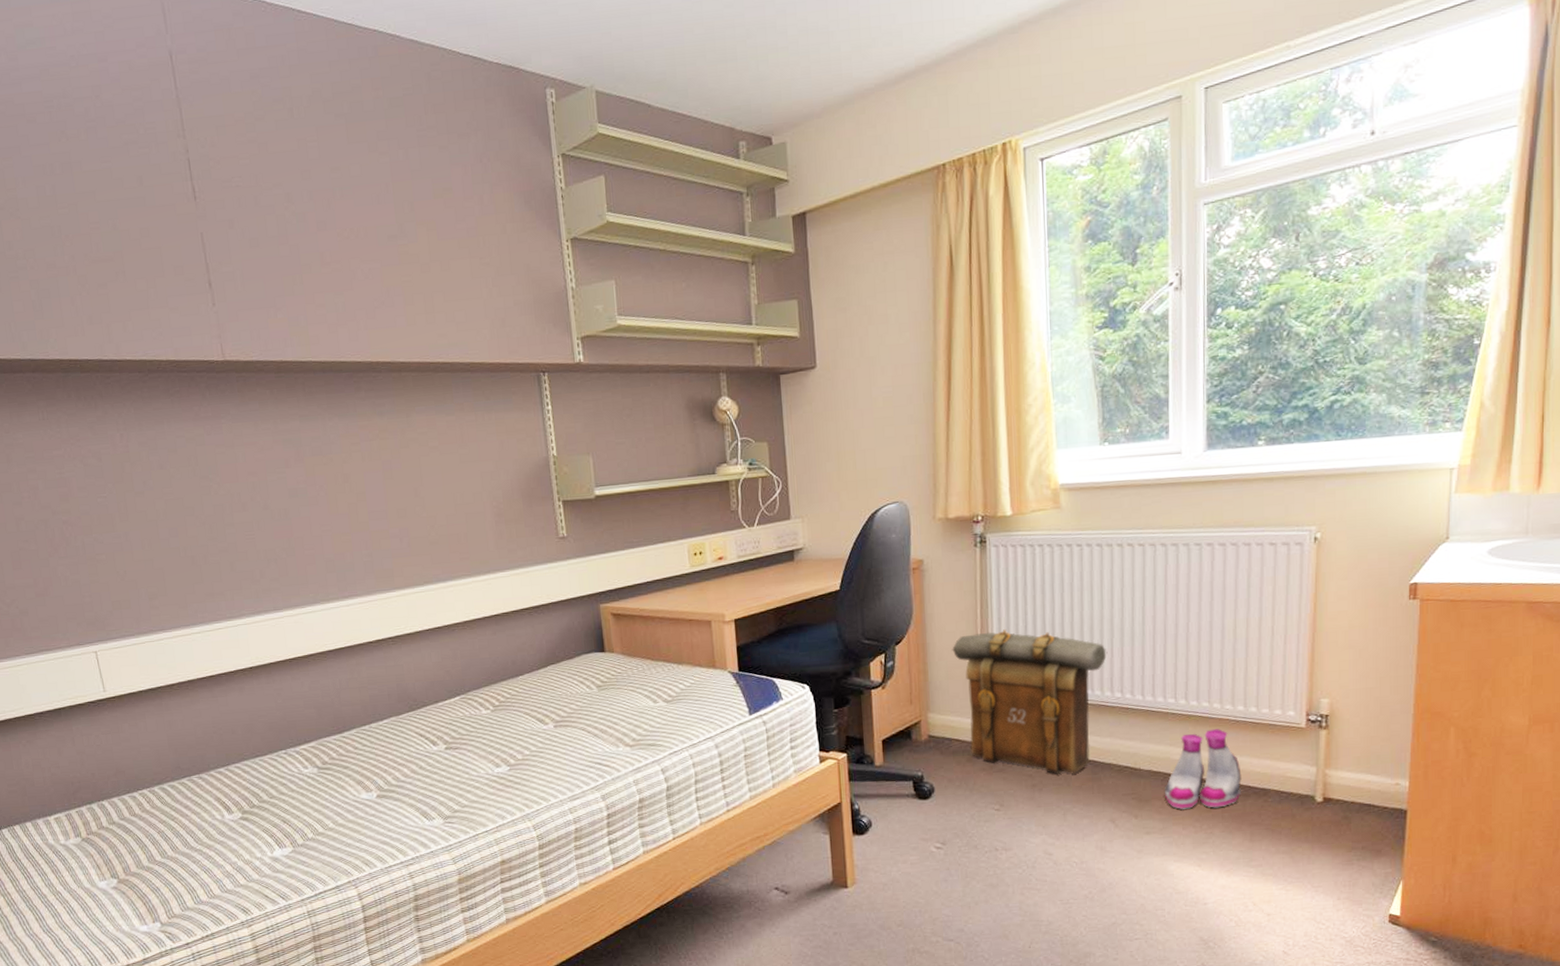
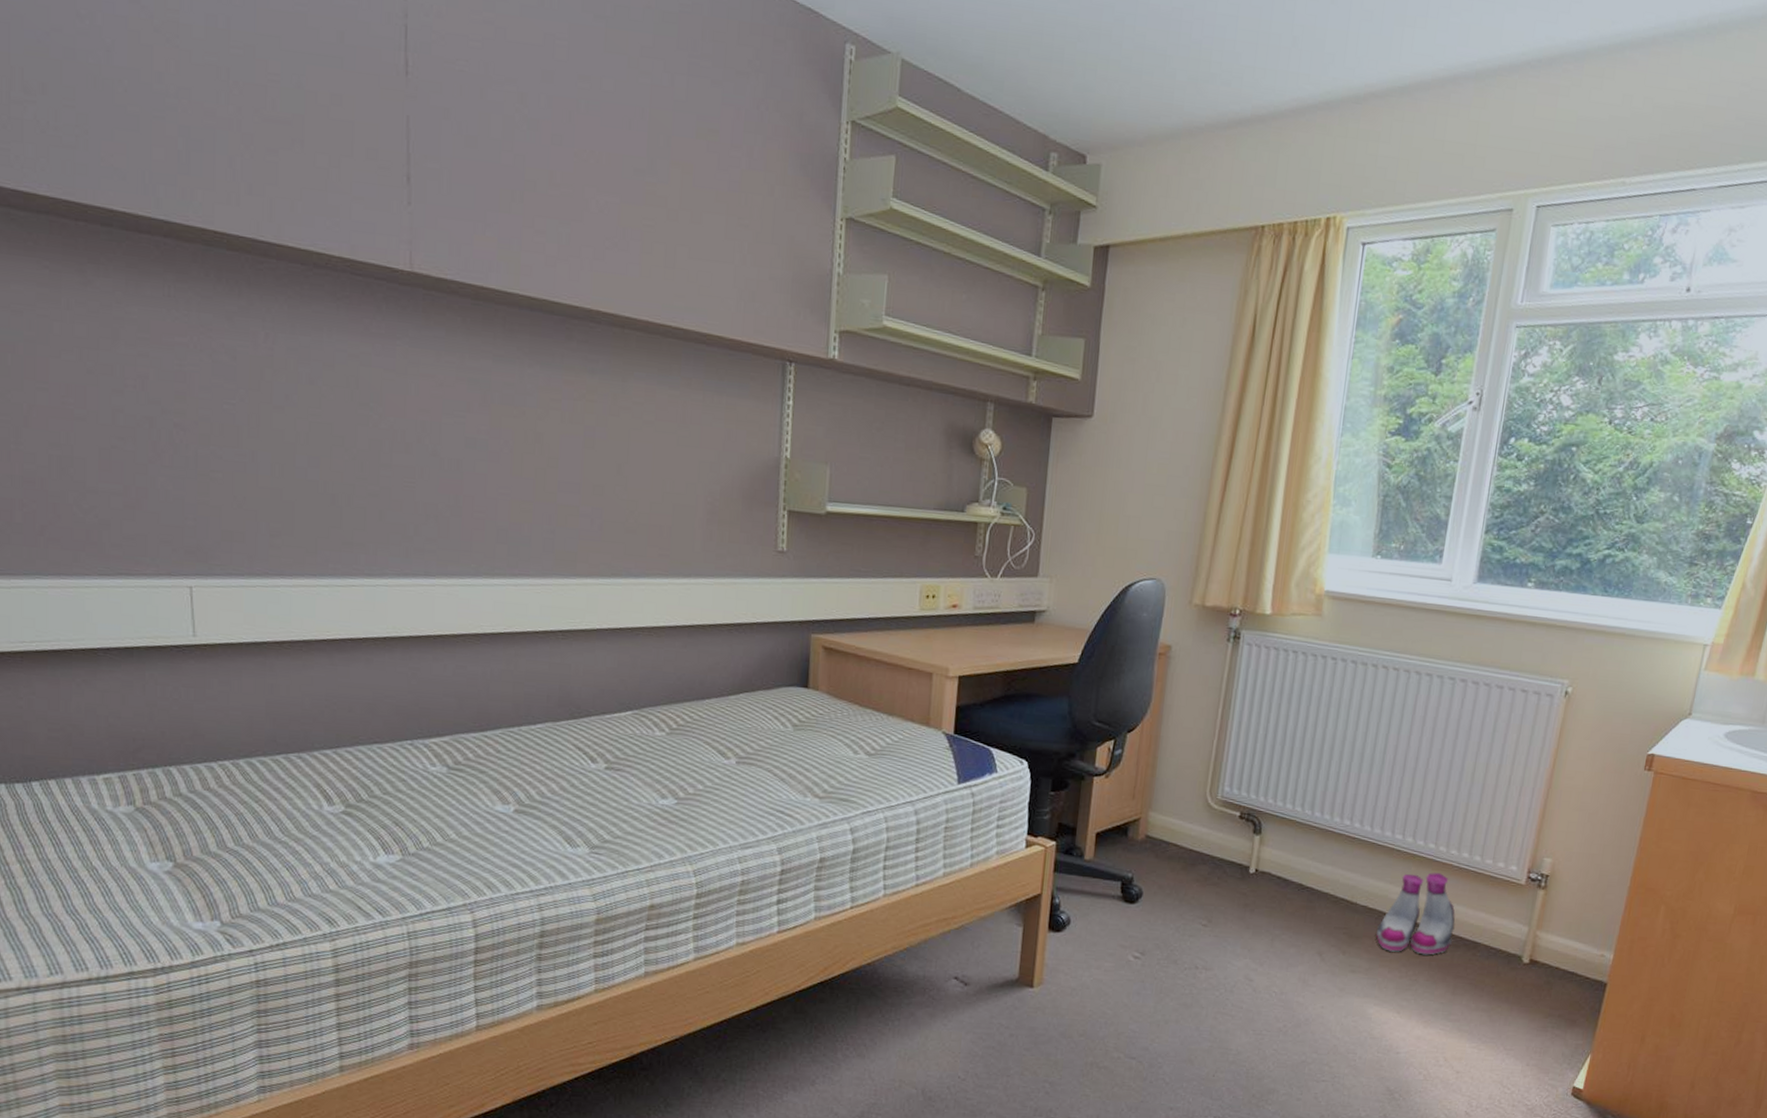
backpack: present [952,629,1108,774] -> none [1185,734,1344,899]

